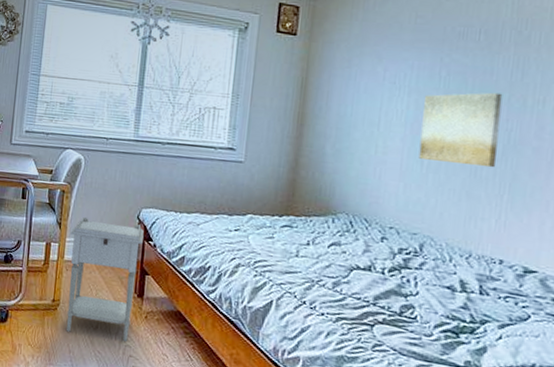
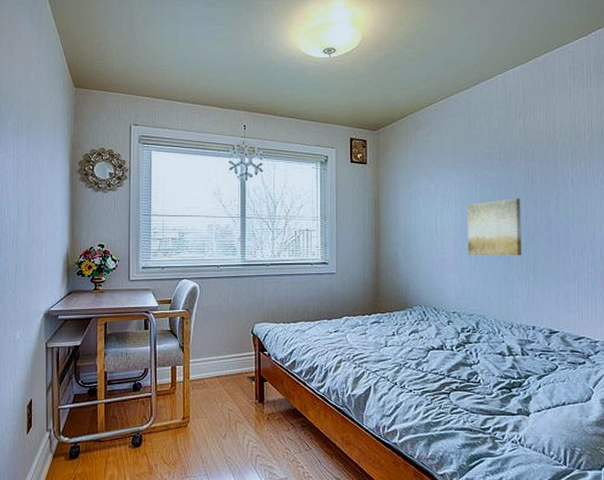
nightstand: present [66,217,144,341] -> none [193,338,259,444]

